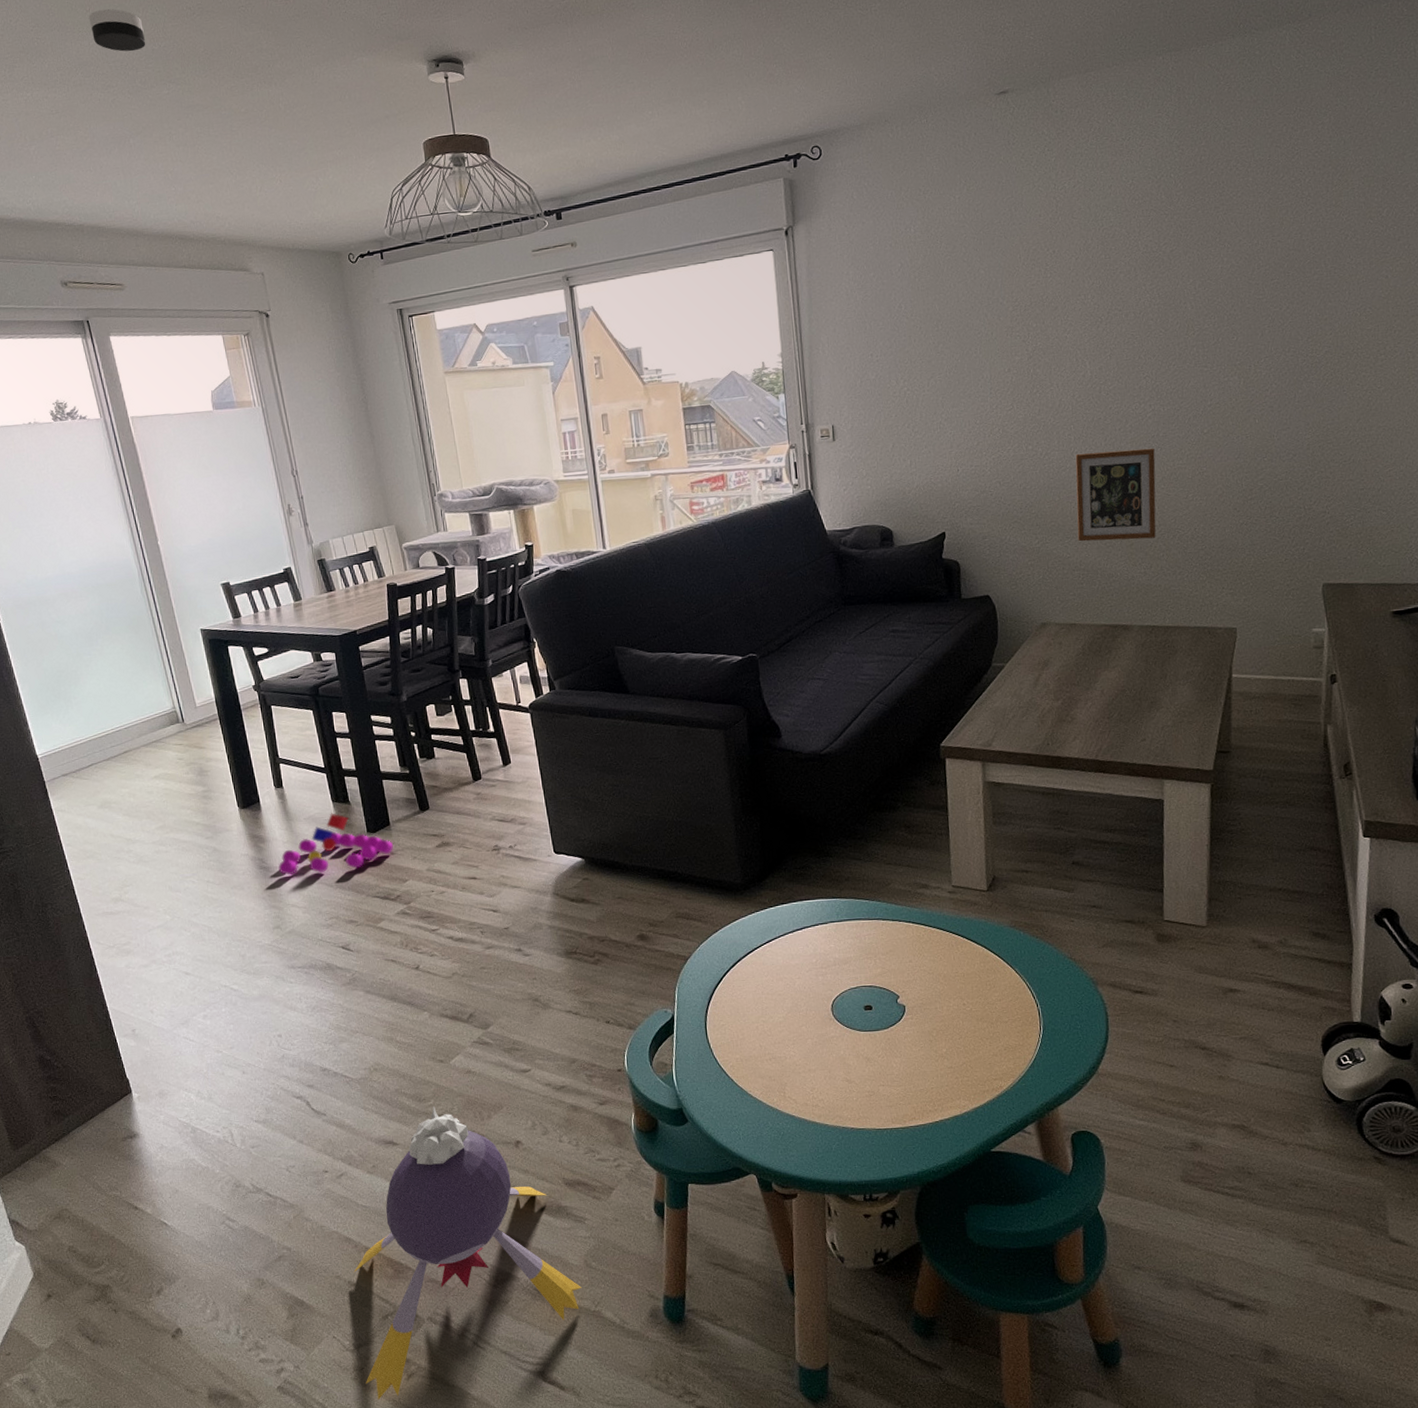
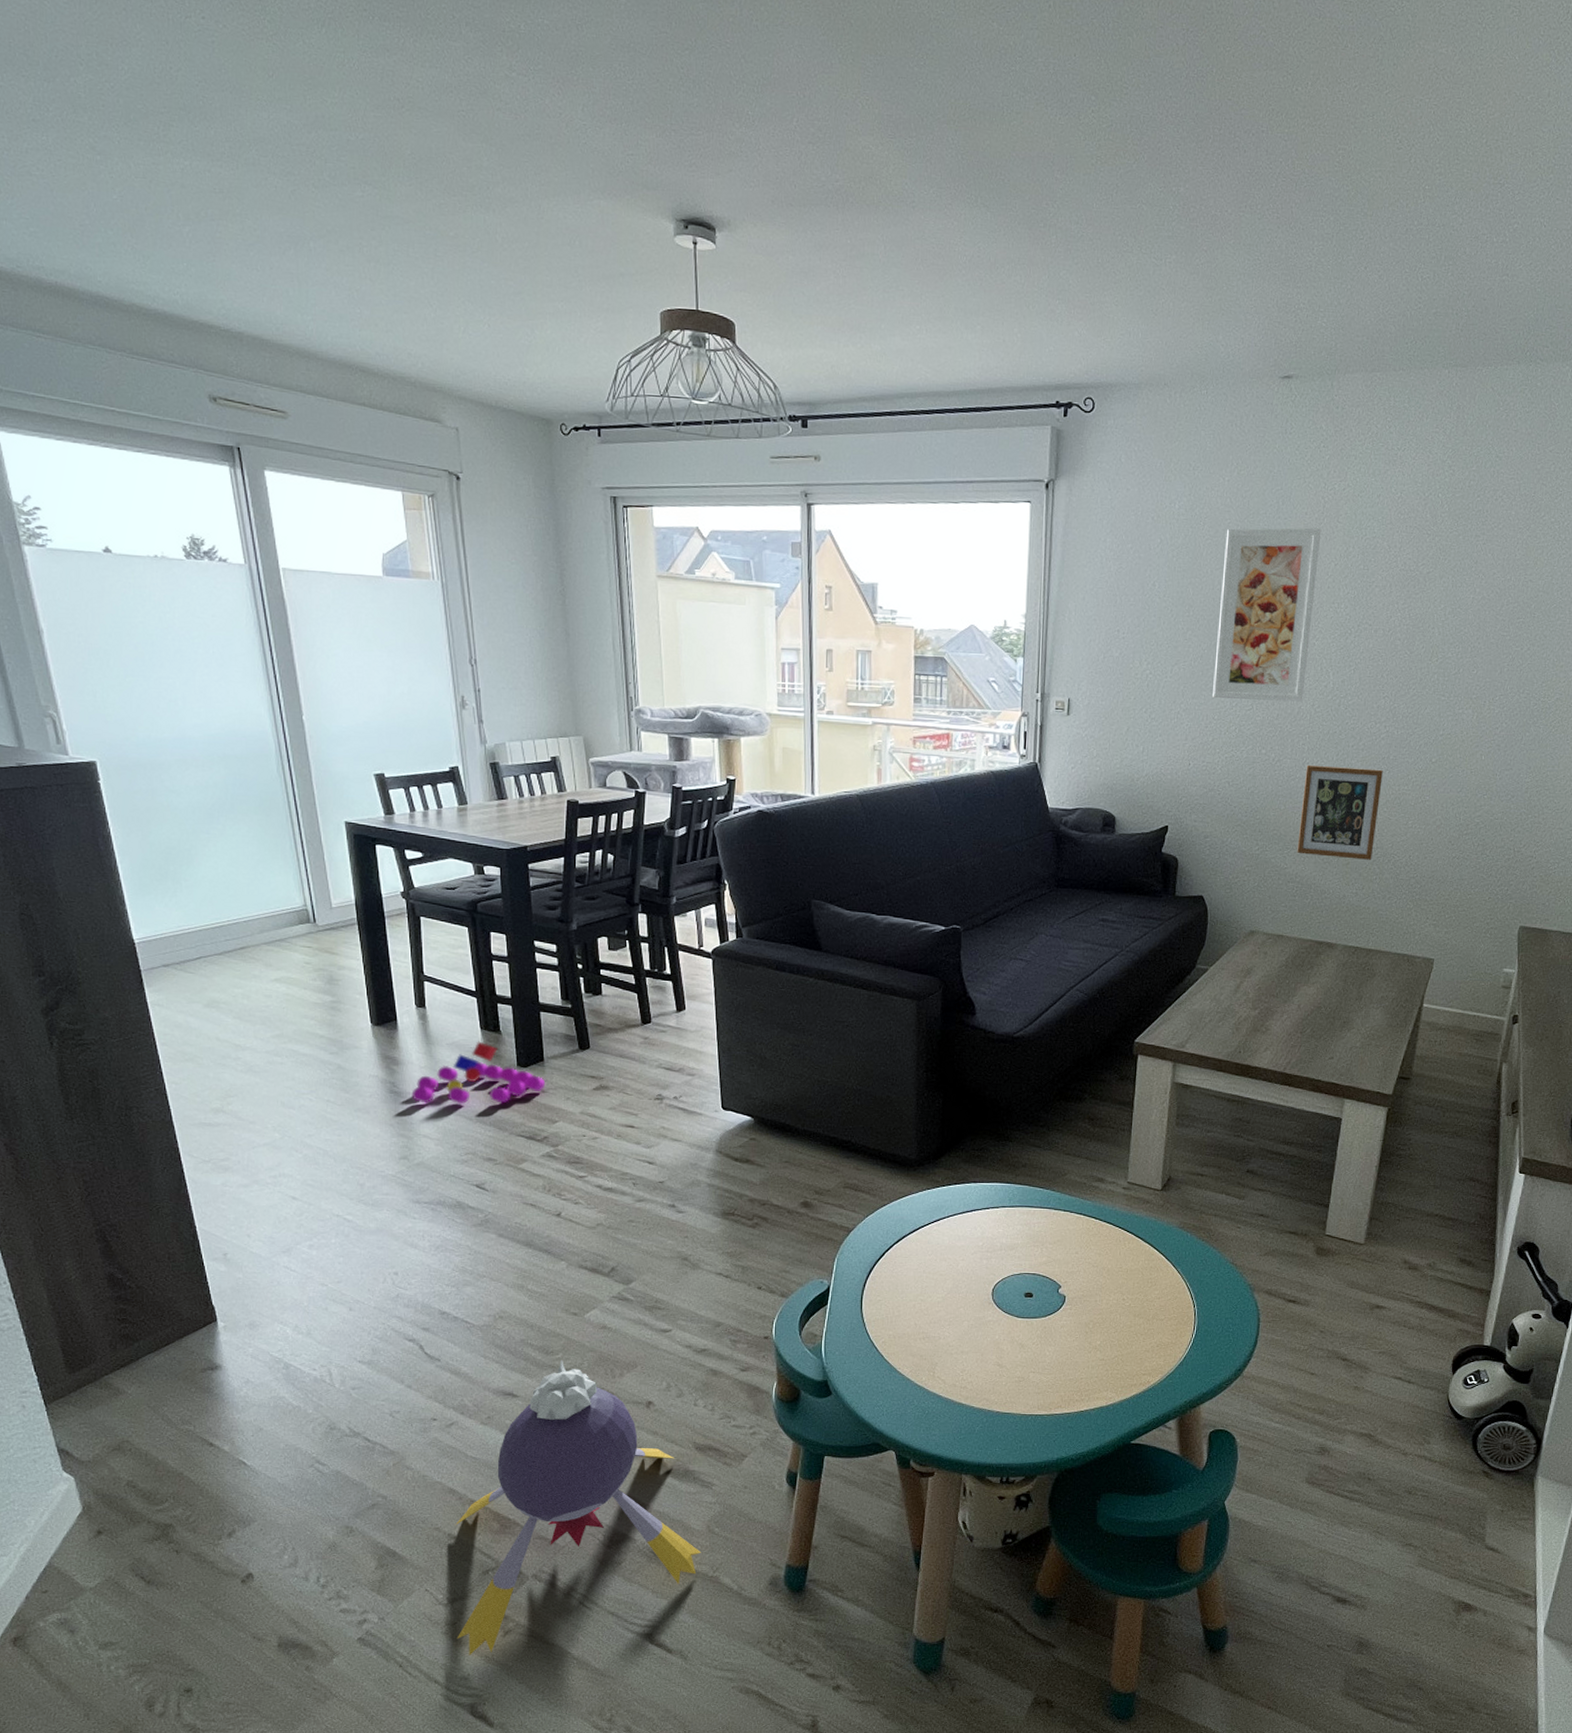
smoke detector: present [88,9,146,52] -> none [271,78,340,137]
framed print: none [963,227,1063,403] -> present [1213,528,1322,702]

